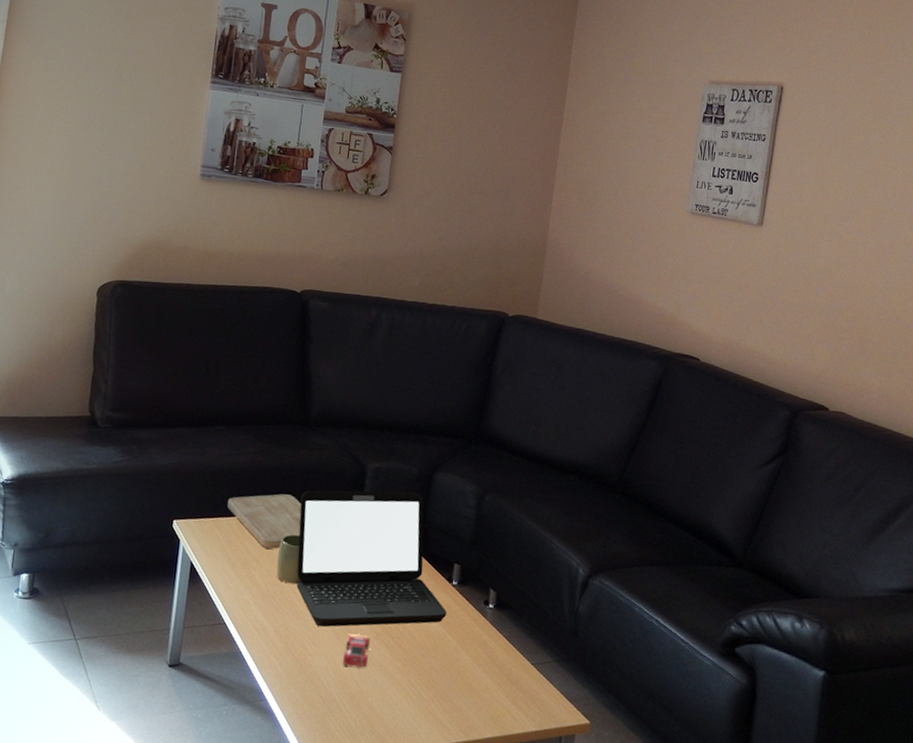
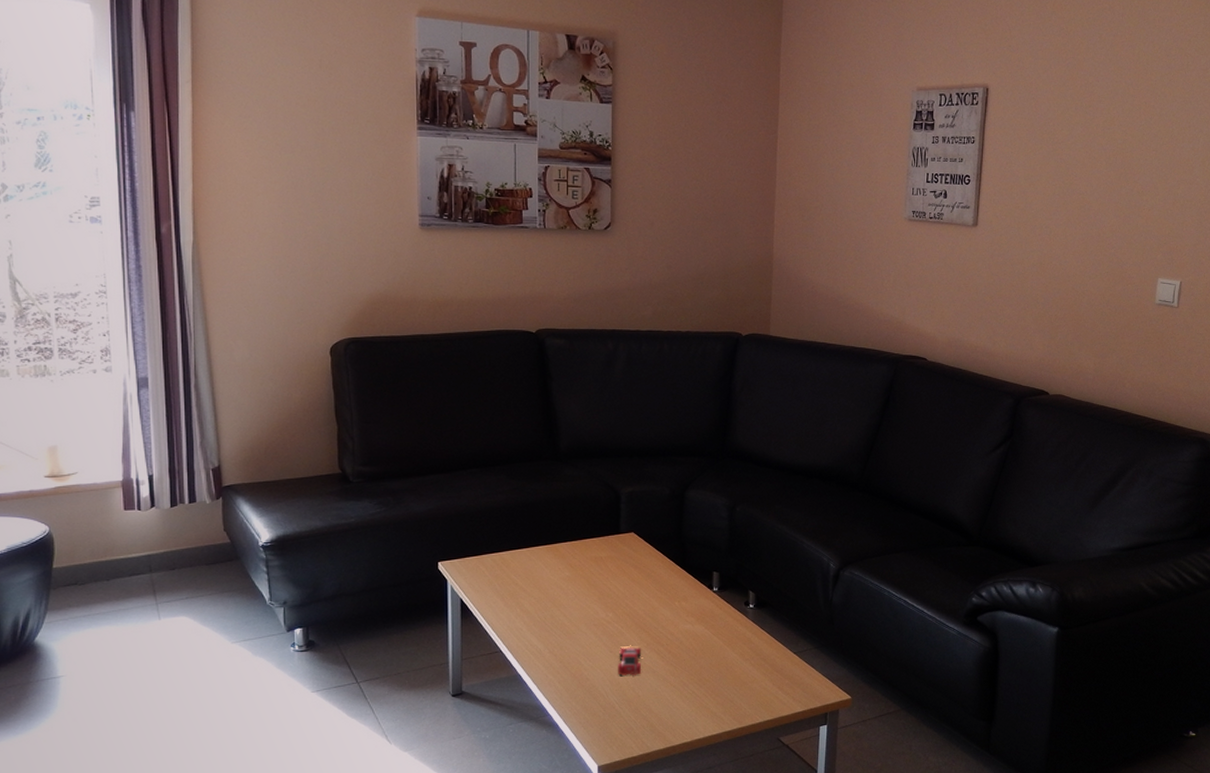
cutting board: present [227,494,302,549] -> none [489,526,563,578]
mug: present [276,534,301,585] -> none [543,562,569,608]
laptop: present [296,490,446,627] -> none [559,511,710,644]

